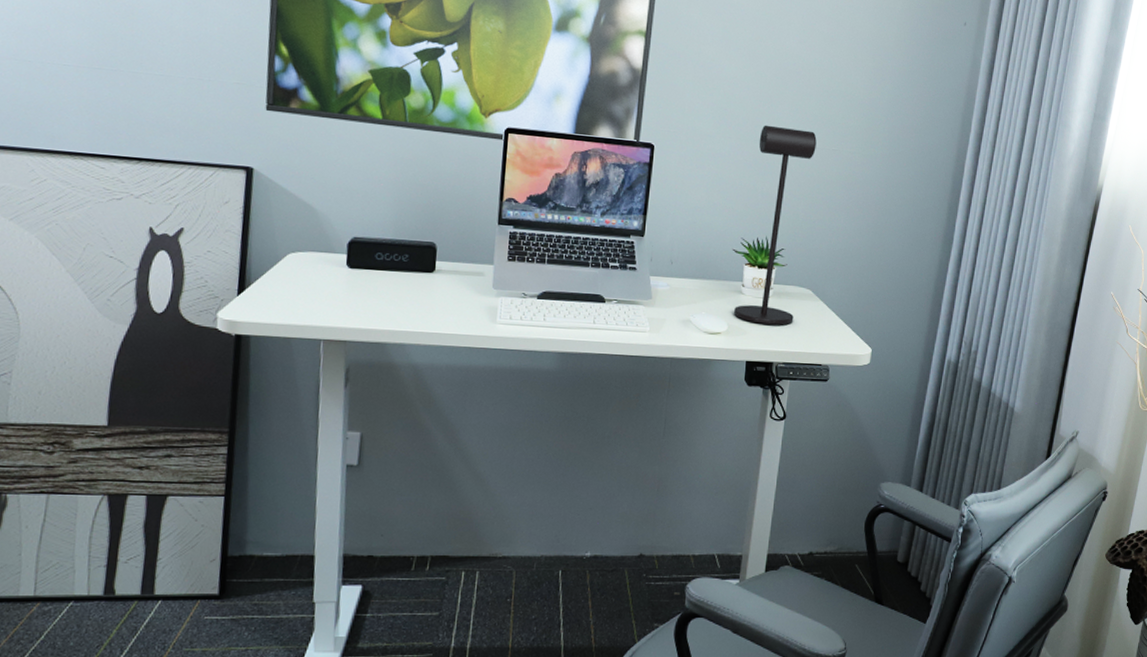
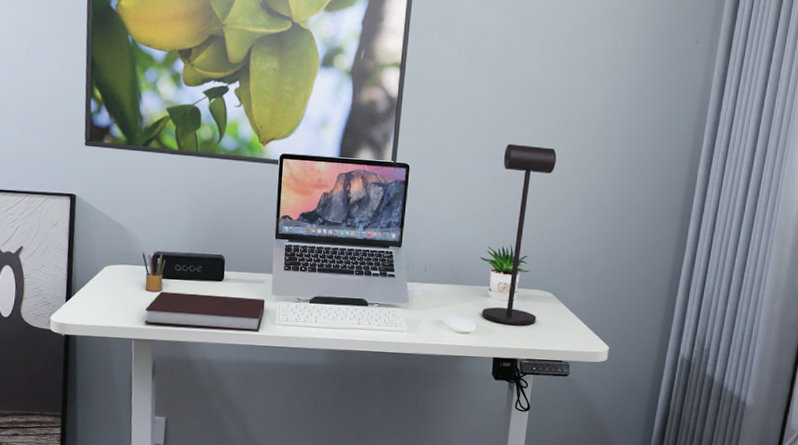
pencil box: none [335,235,364,284] -> present [142,250,165,292]
notebook: none [337,284,485,331] -> present [144,291,265,331]

